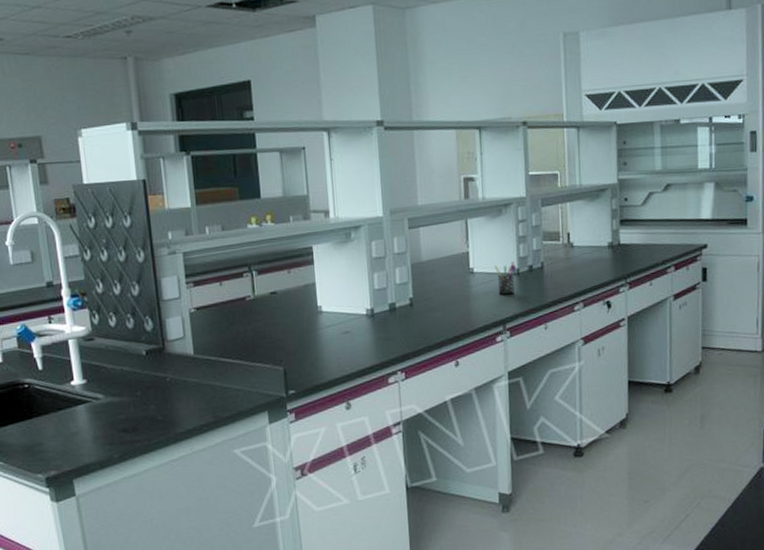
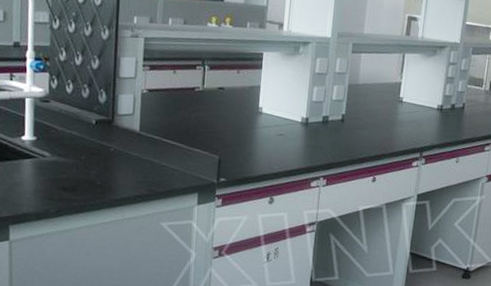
pen holder: present [494,260,516,295] -> none [421,97,441,127]

